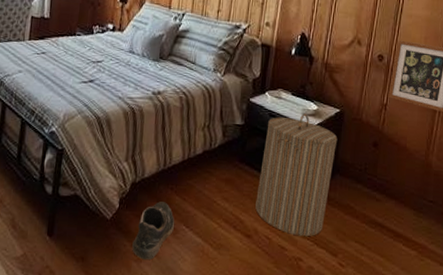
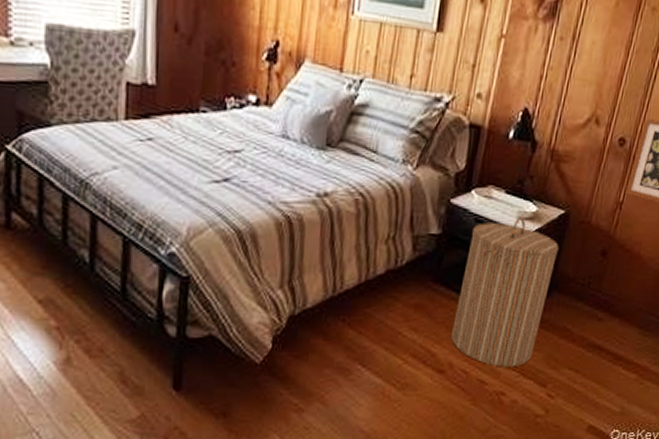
shoe: present [132,201,175,260] -> none [291,337,348,410]

